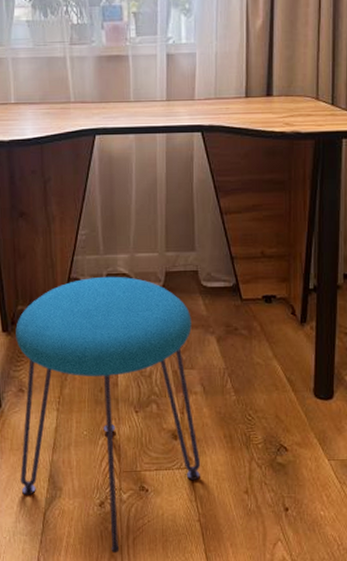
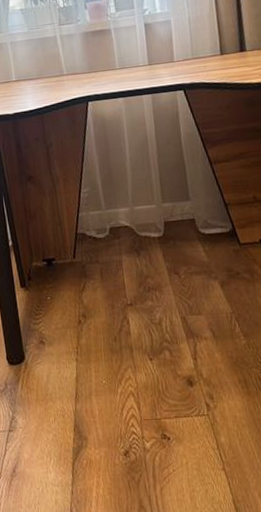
stool: present [15,276,201,553] -> none [32,229,220,504]

